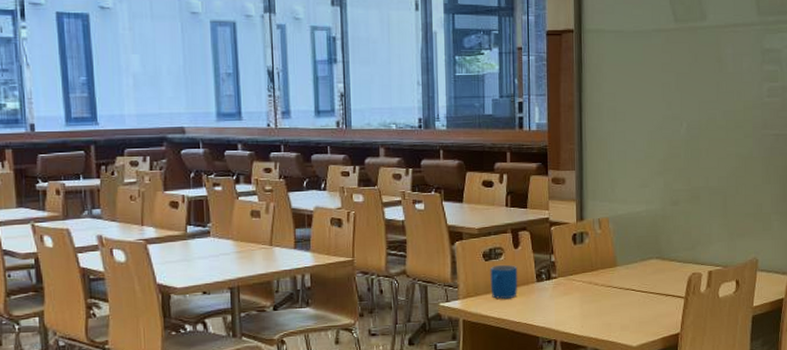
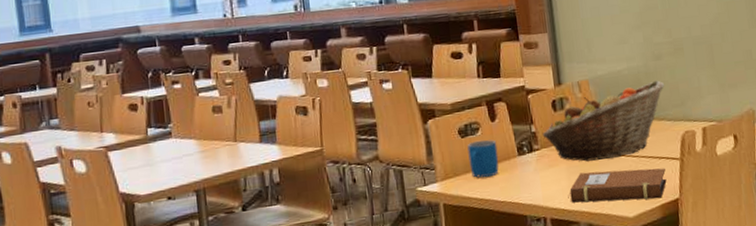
fruit basket: none [561,224,678,293] -> present [542,80,664,162]
notebook: none [578,302,670,332] -> present [568,168,667,203]

